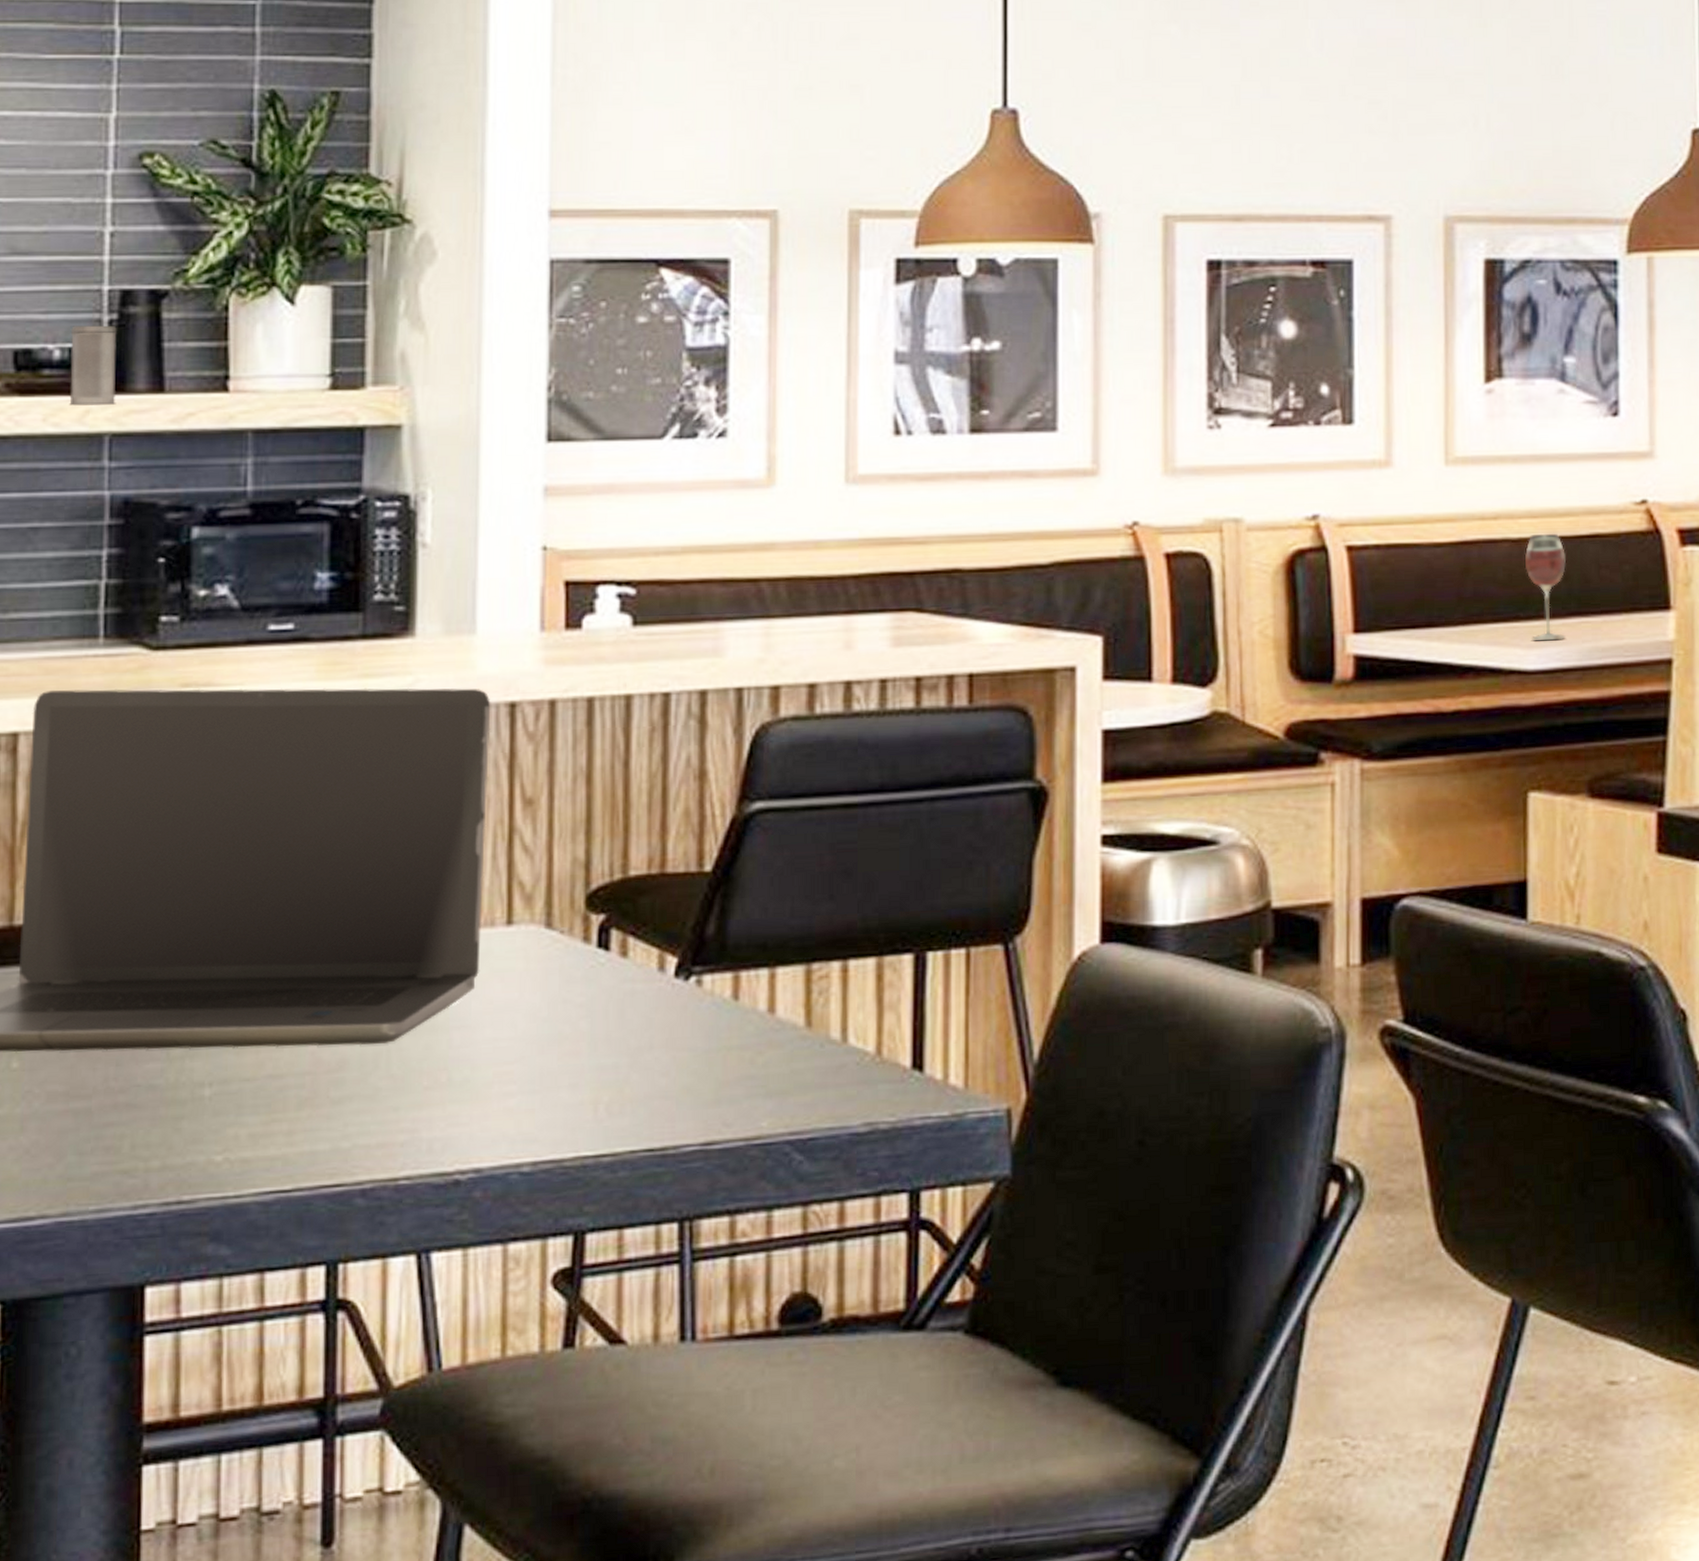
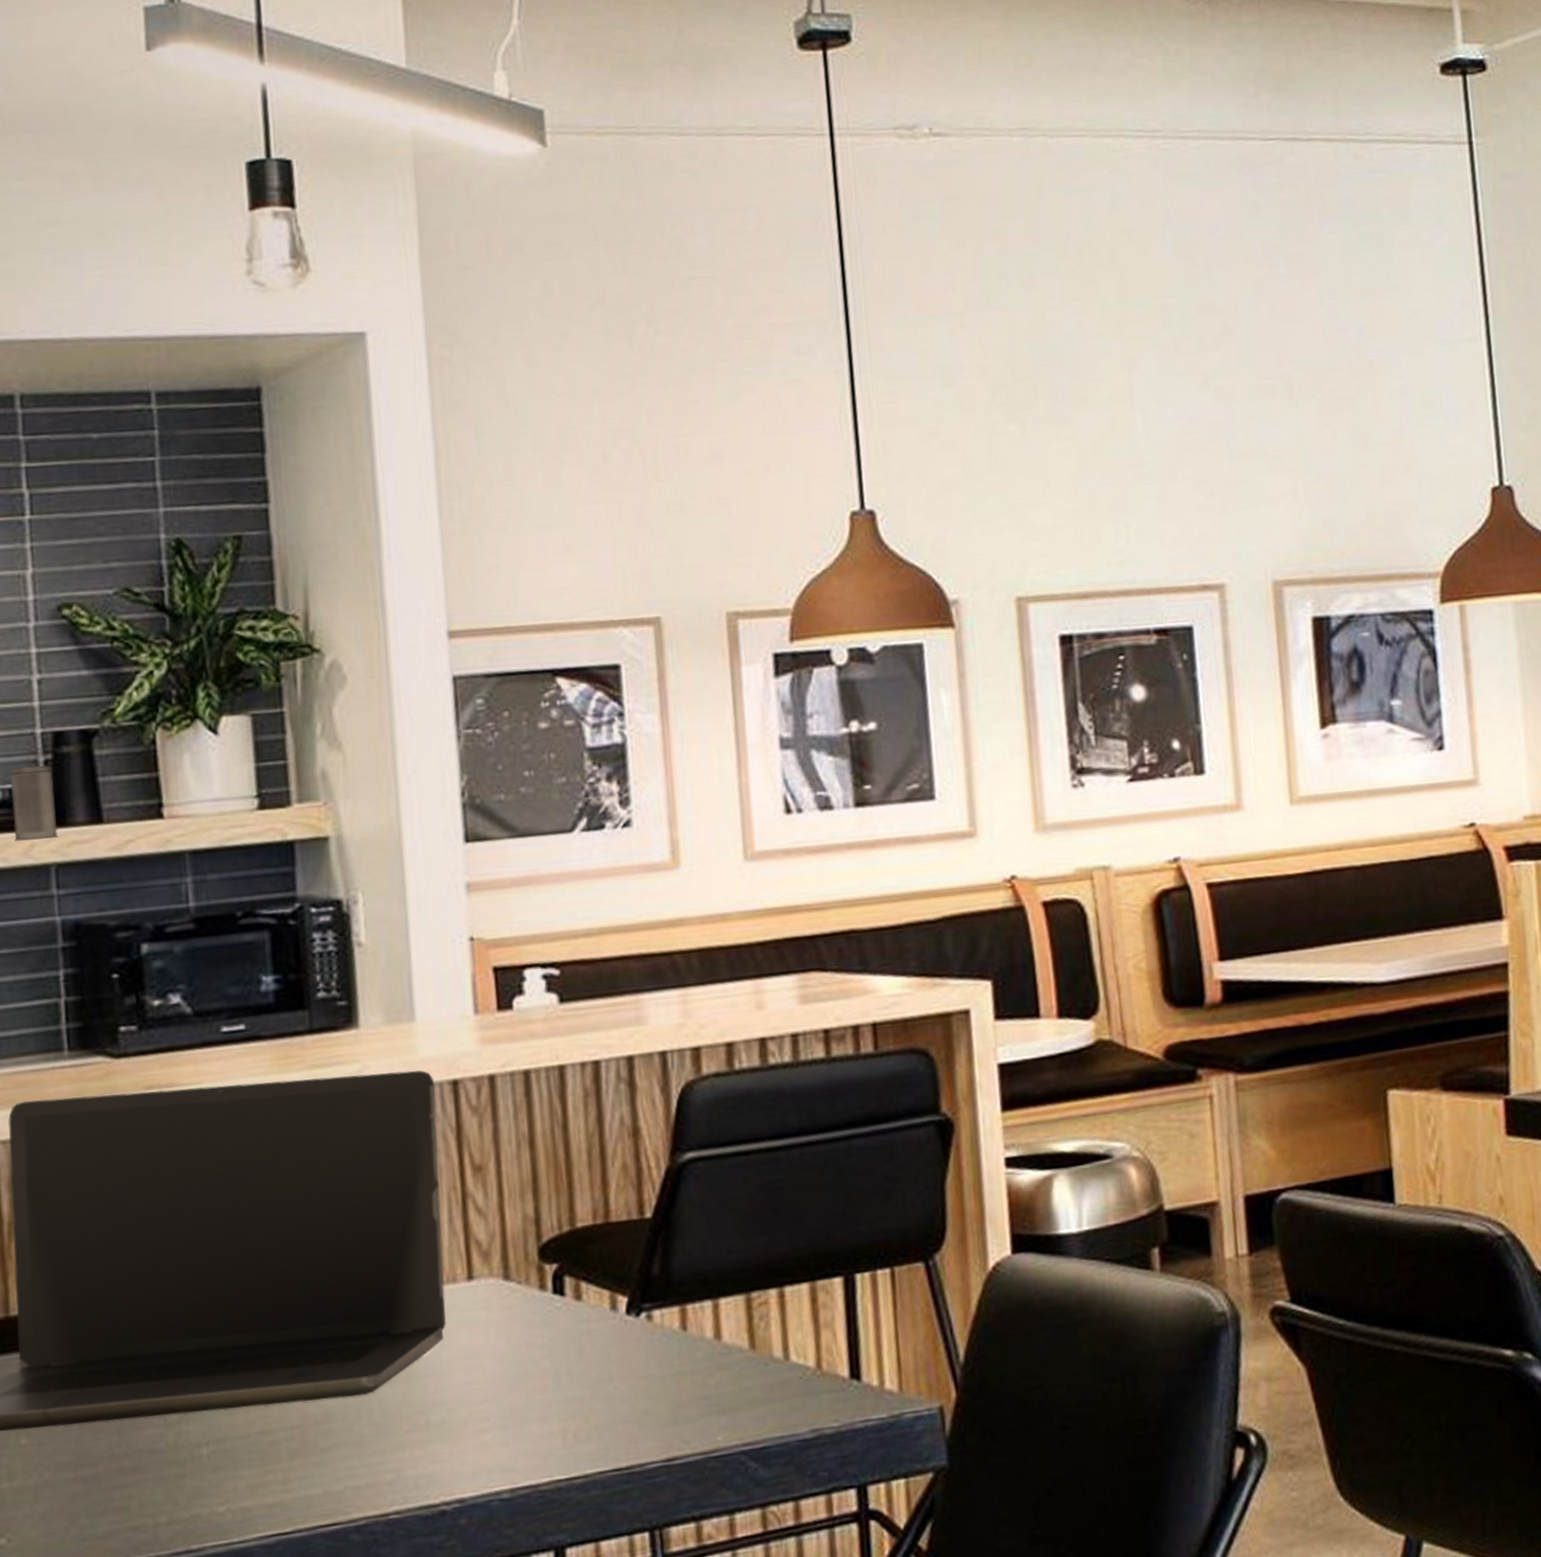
wineglass: present [1525,533,1566,641] -> none [1369,858,1411,956]

